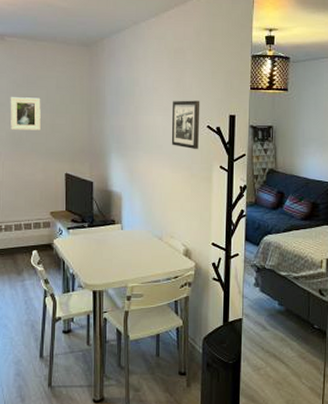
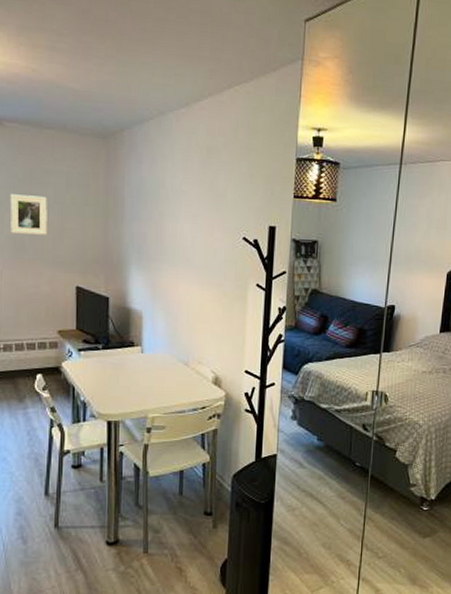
picture frame: present [171,100,200,150] -> none [201,206,236,265]

